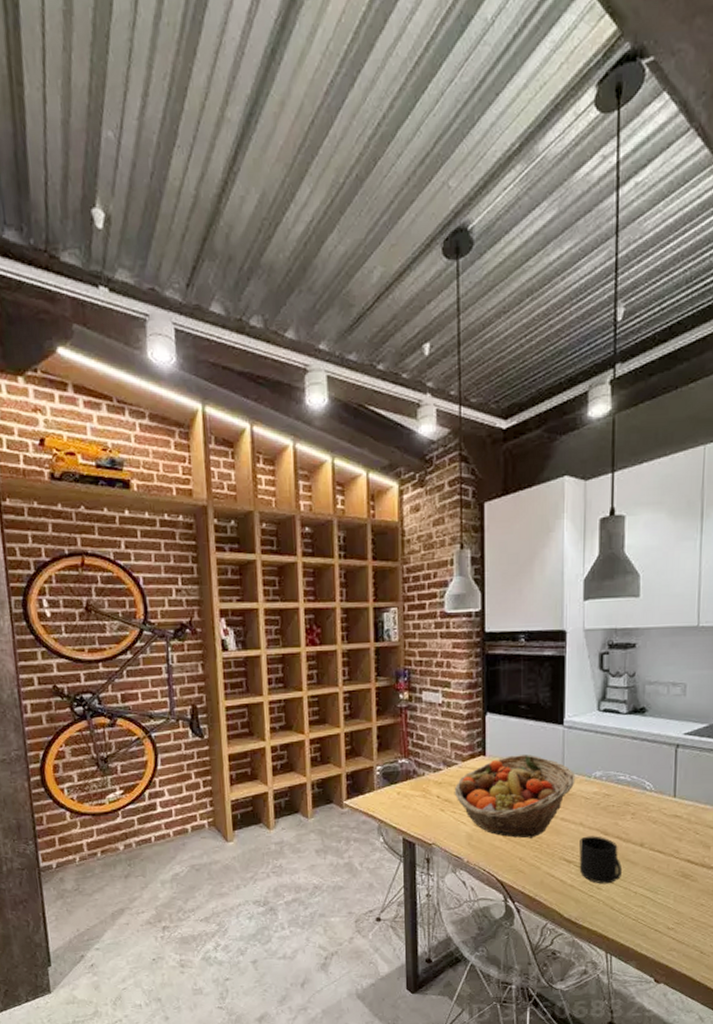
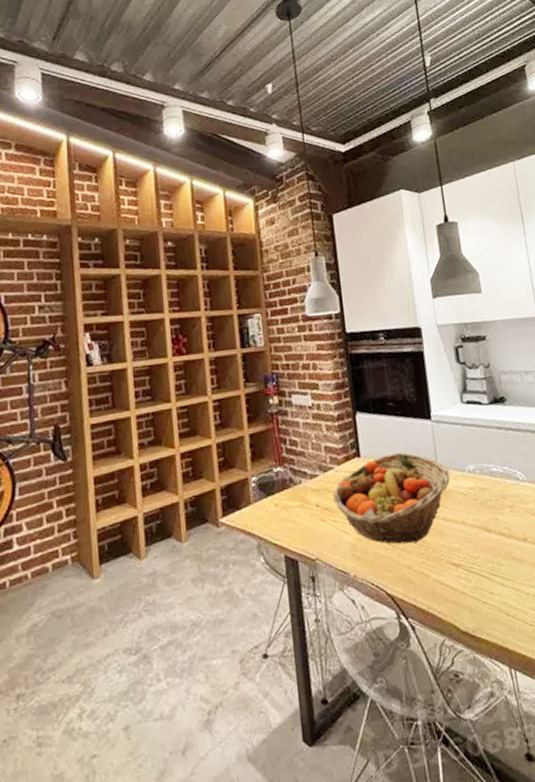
mug: present [579,836,622,884] -> none [464,534,511,588]

